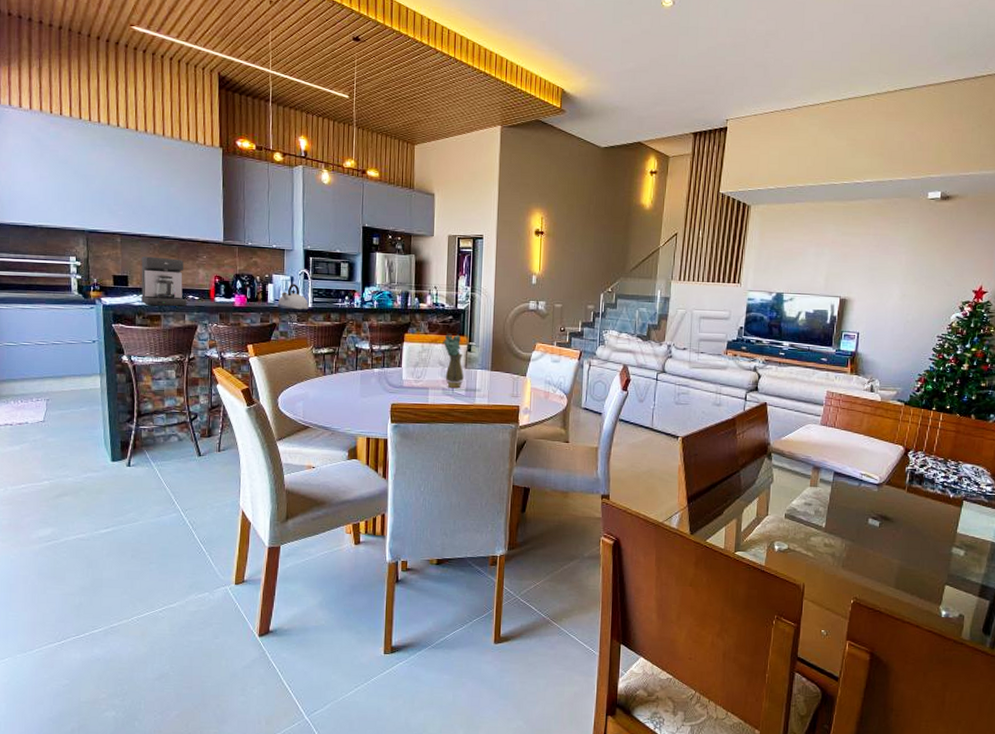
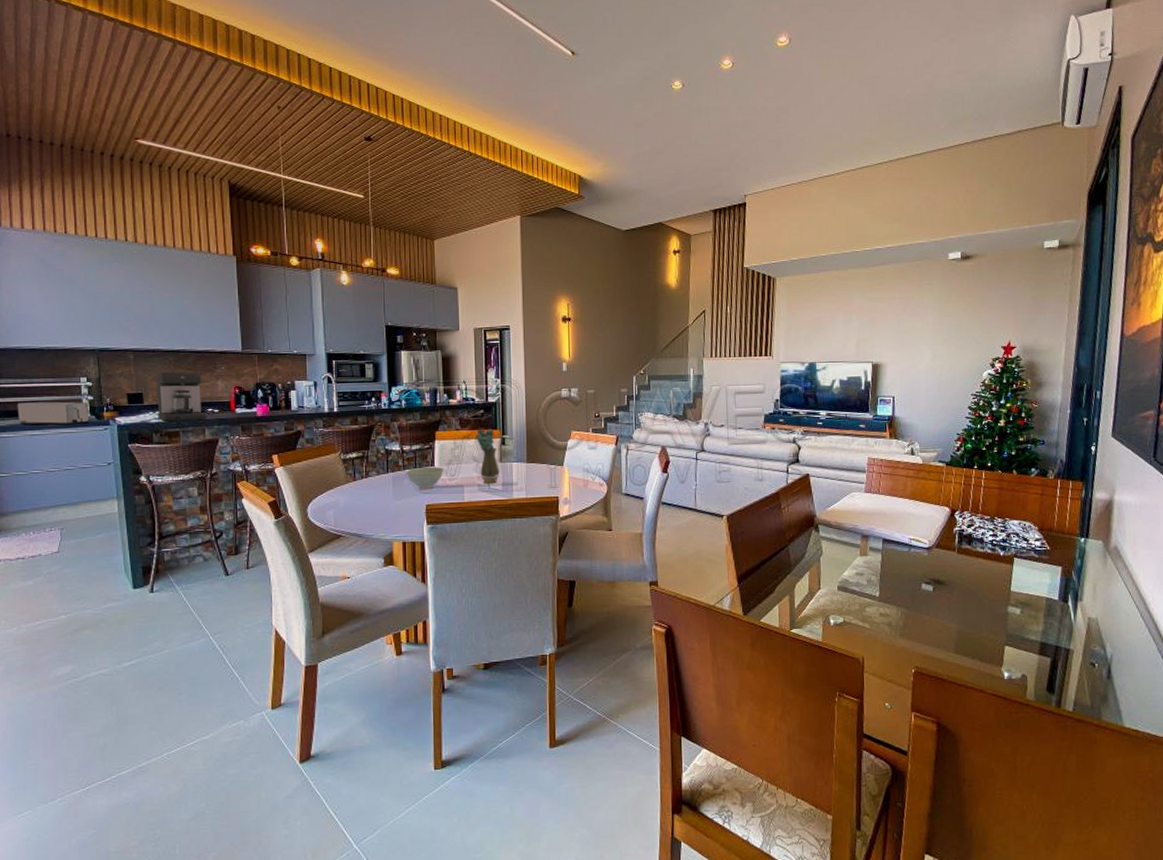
toaster: none [10,277,77,302] -> present [17,401,89,426]
kettle: present [277,284,309,310] -> none [301,389,334,416]
bowl: none [373,367,411,390] -> present [405,466,445,490]

